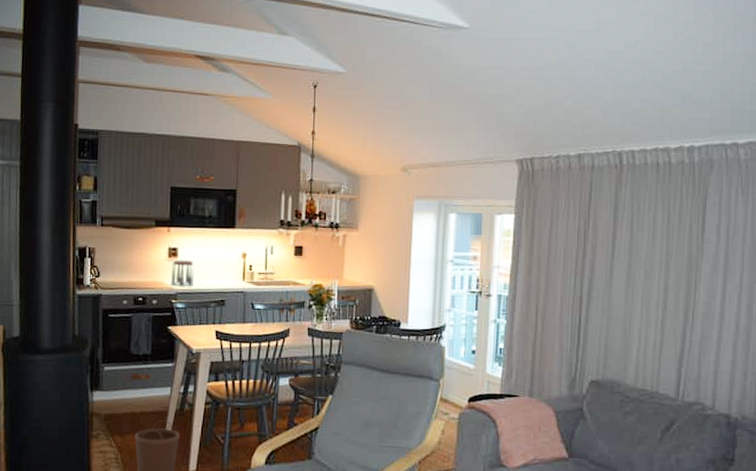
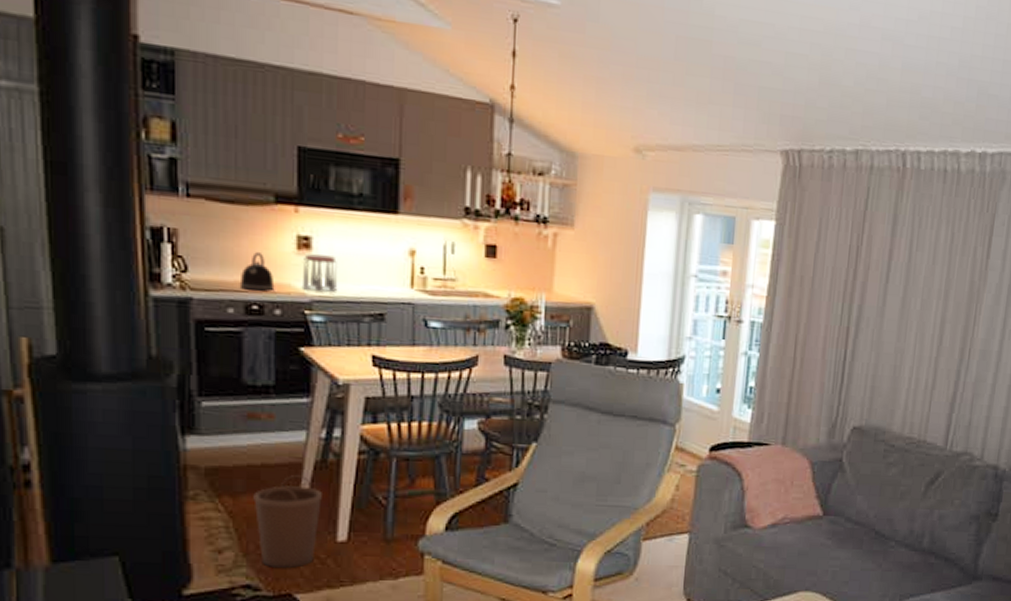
kettle: none [131,261,154,288] -> present [239,252,275,292]

